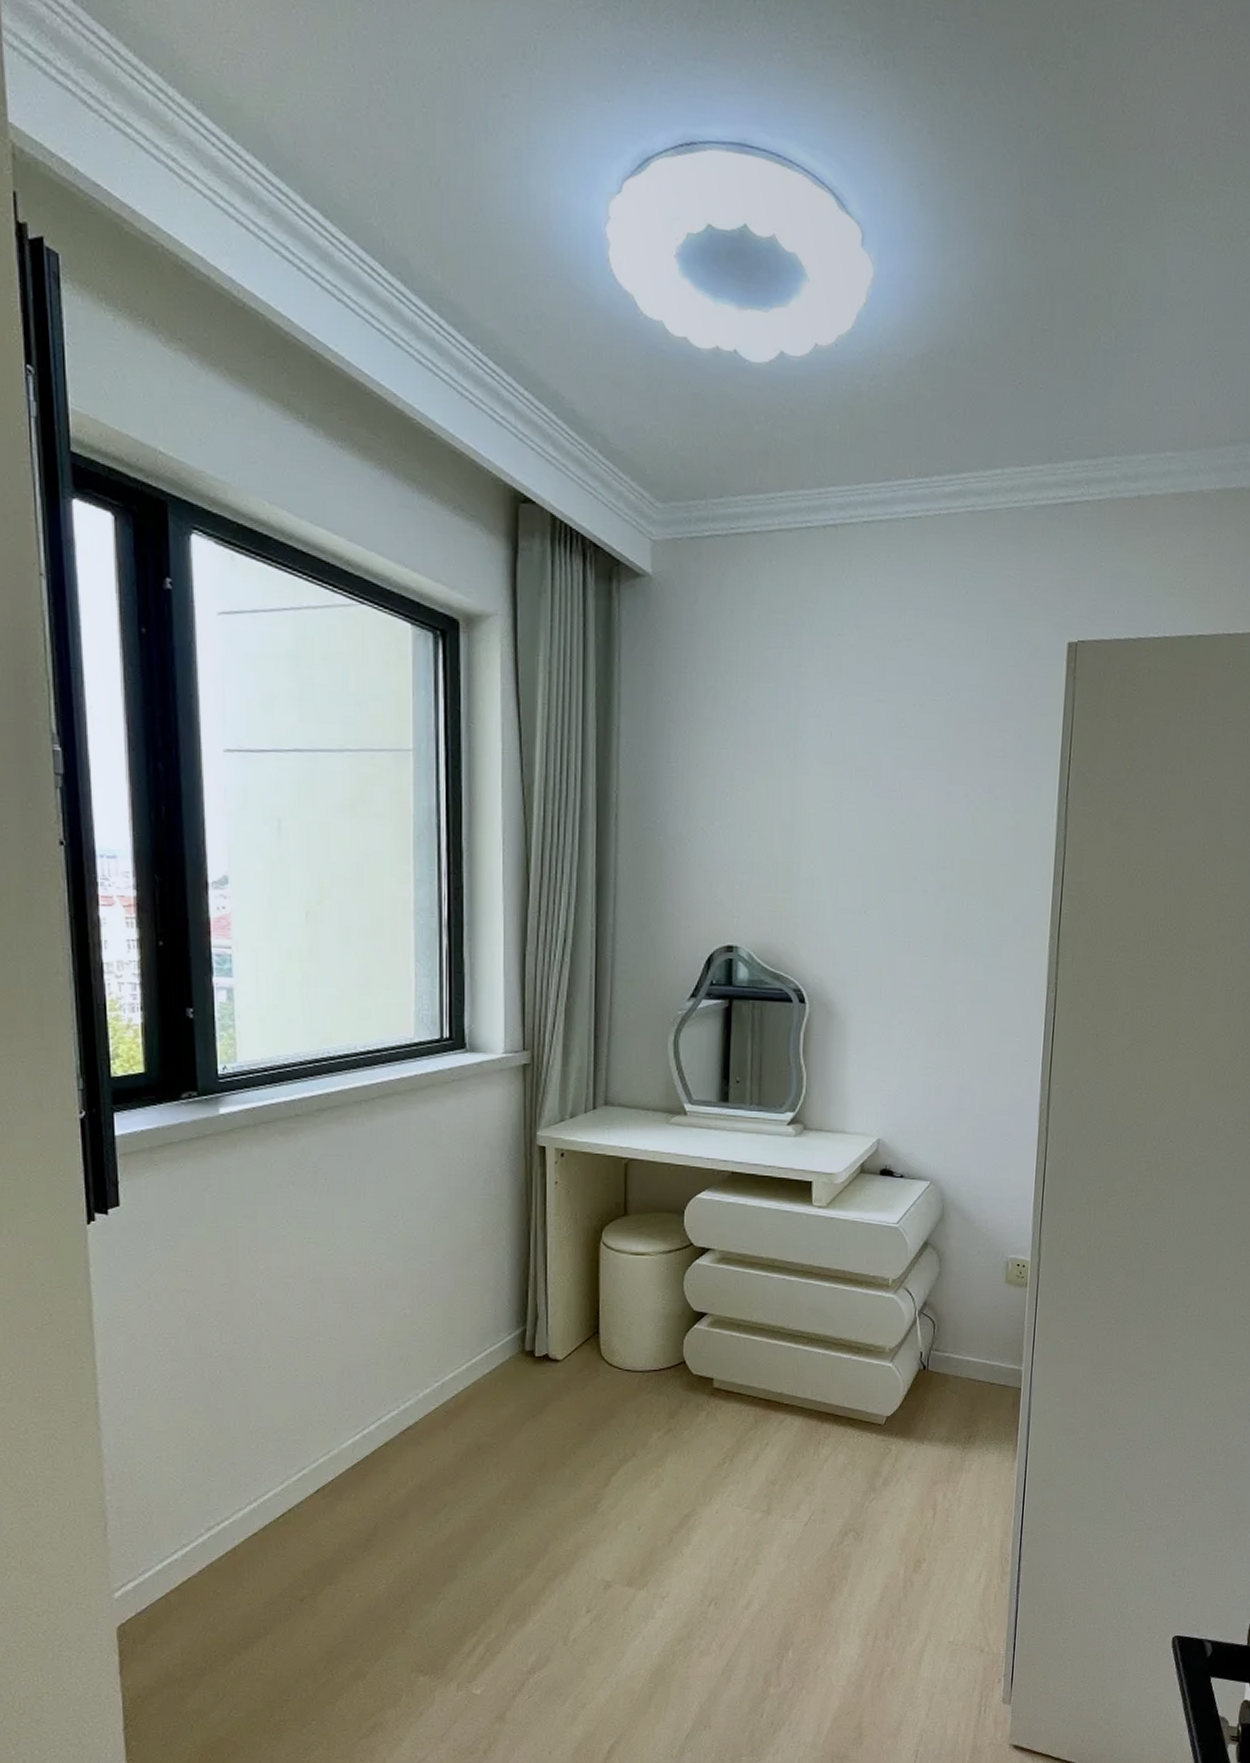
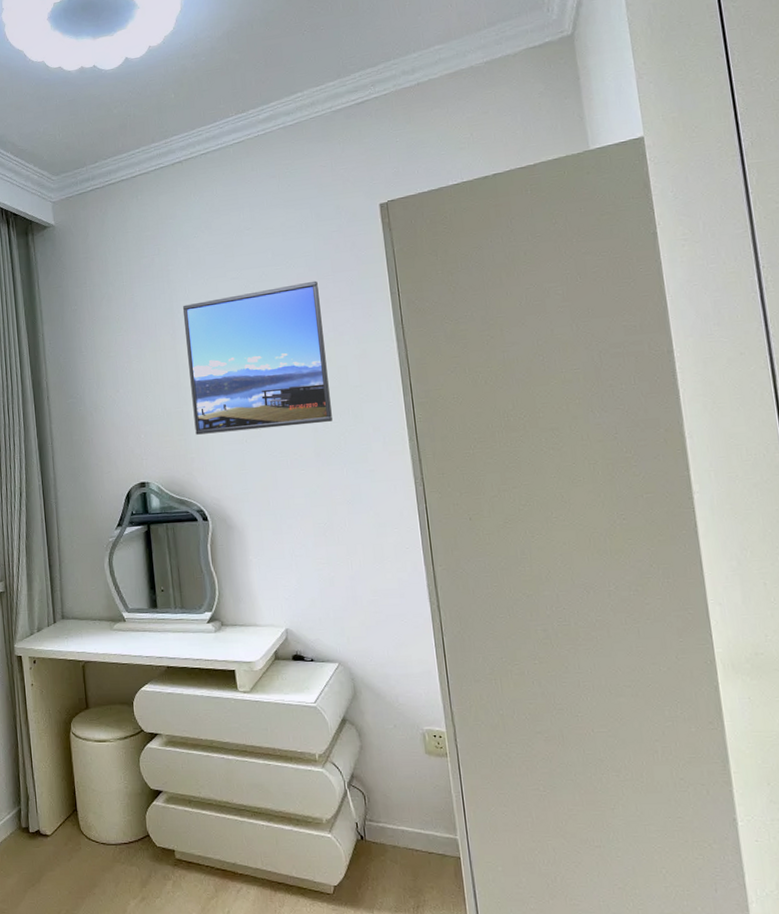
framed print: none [805,723,980,903] -> present [182,280,332,435]

